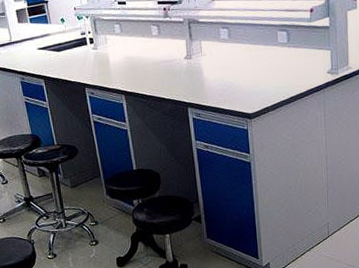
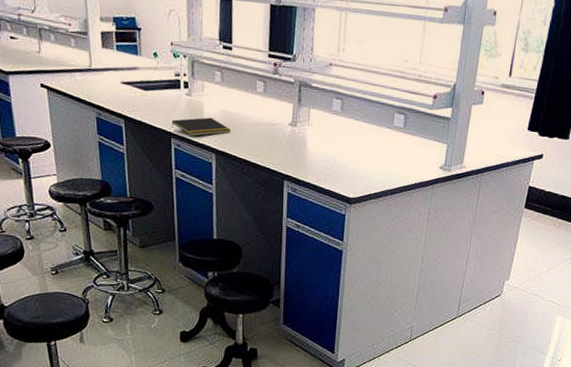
notepad: none [83,64,135,84] -> present [171,117,231,137]

